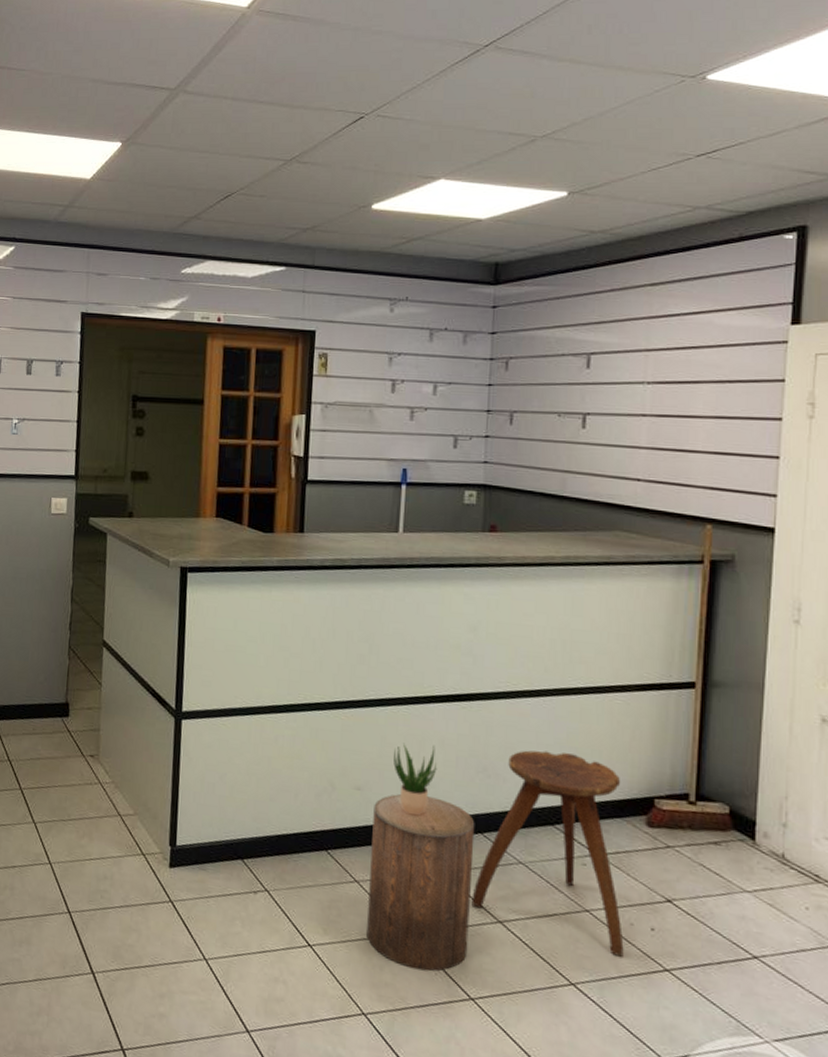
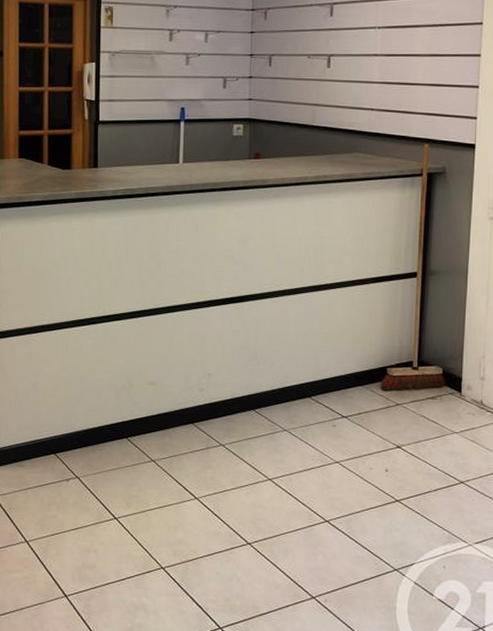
stool: present [367,794,475,971] -> none [163,384,248,526]
potted plant: present [394,743,437,816] -> none [181,341,217,401]
stool: present [471,750,624,958] -> none [247,338,365,496]

